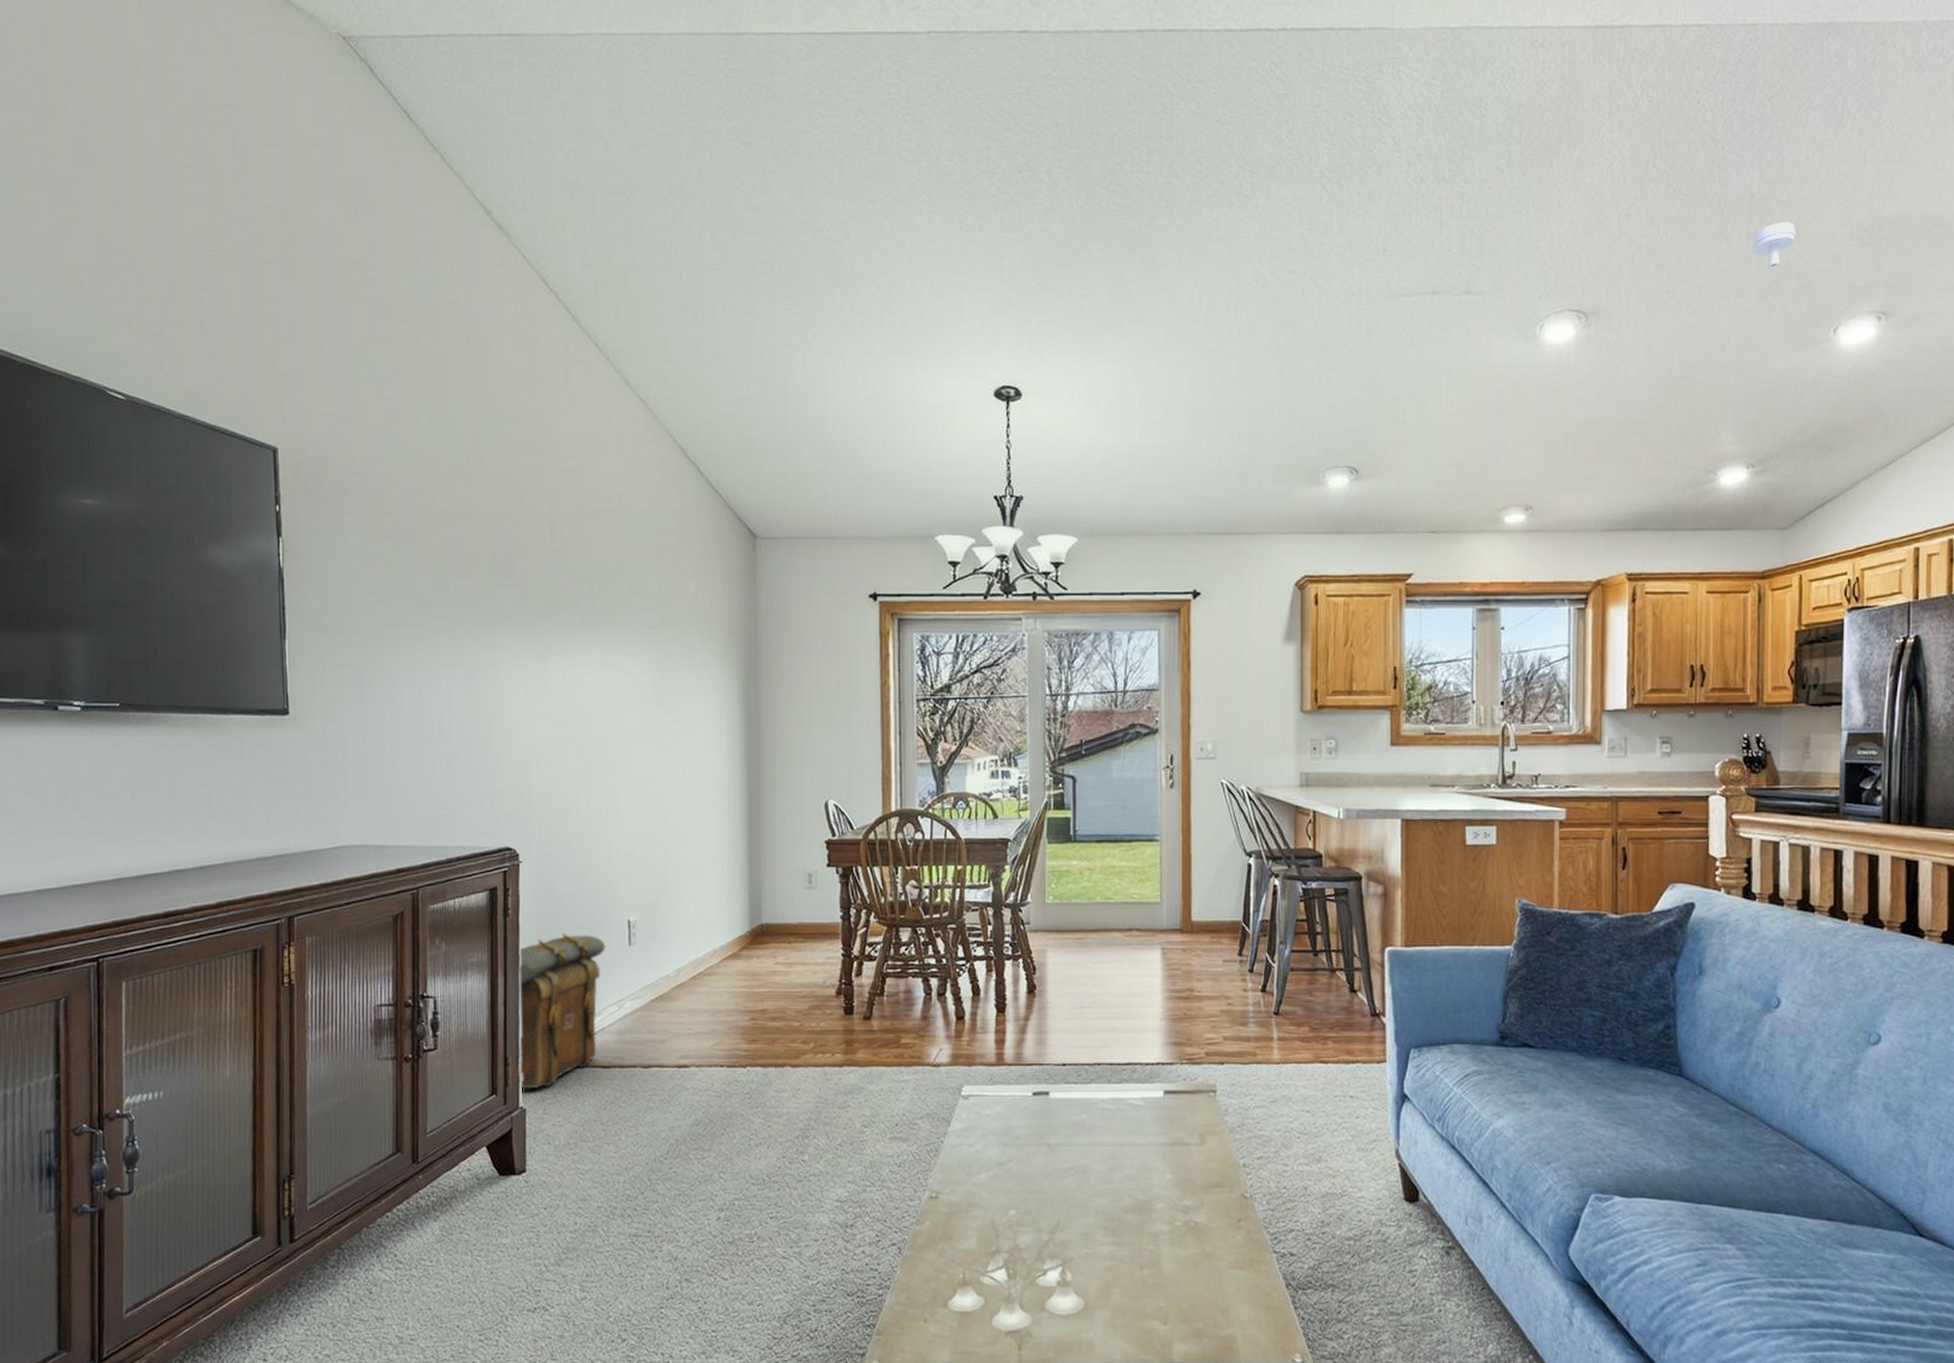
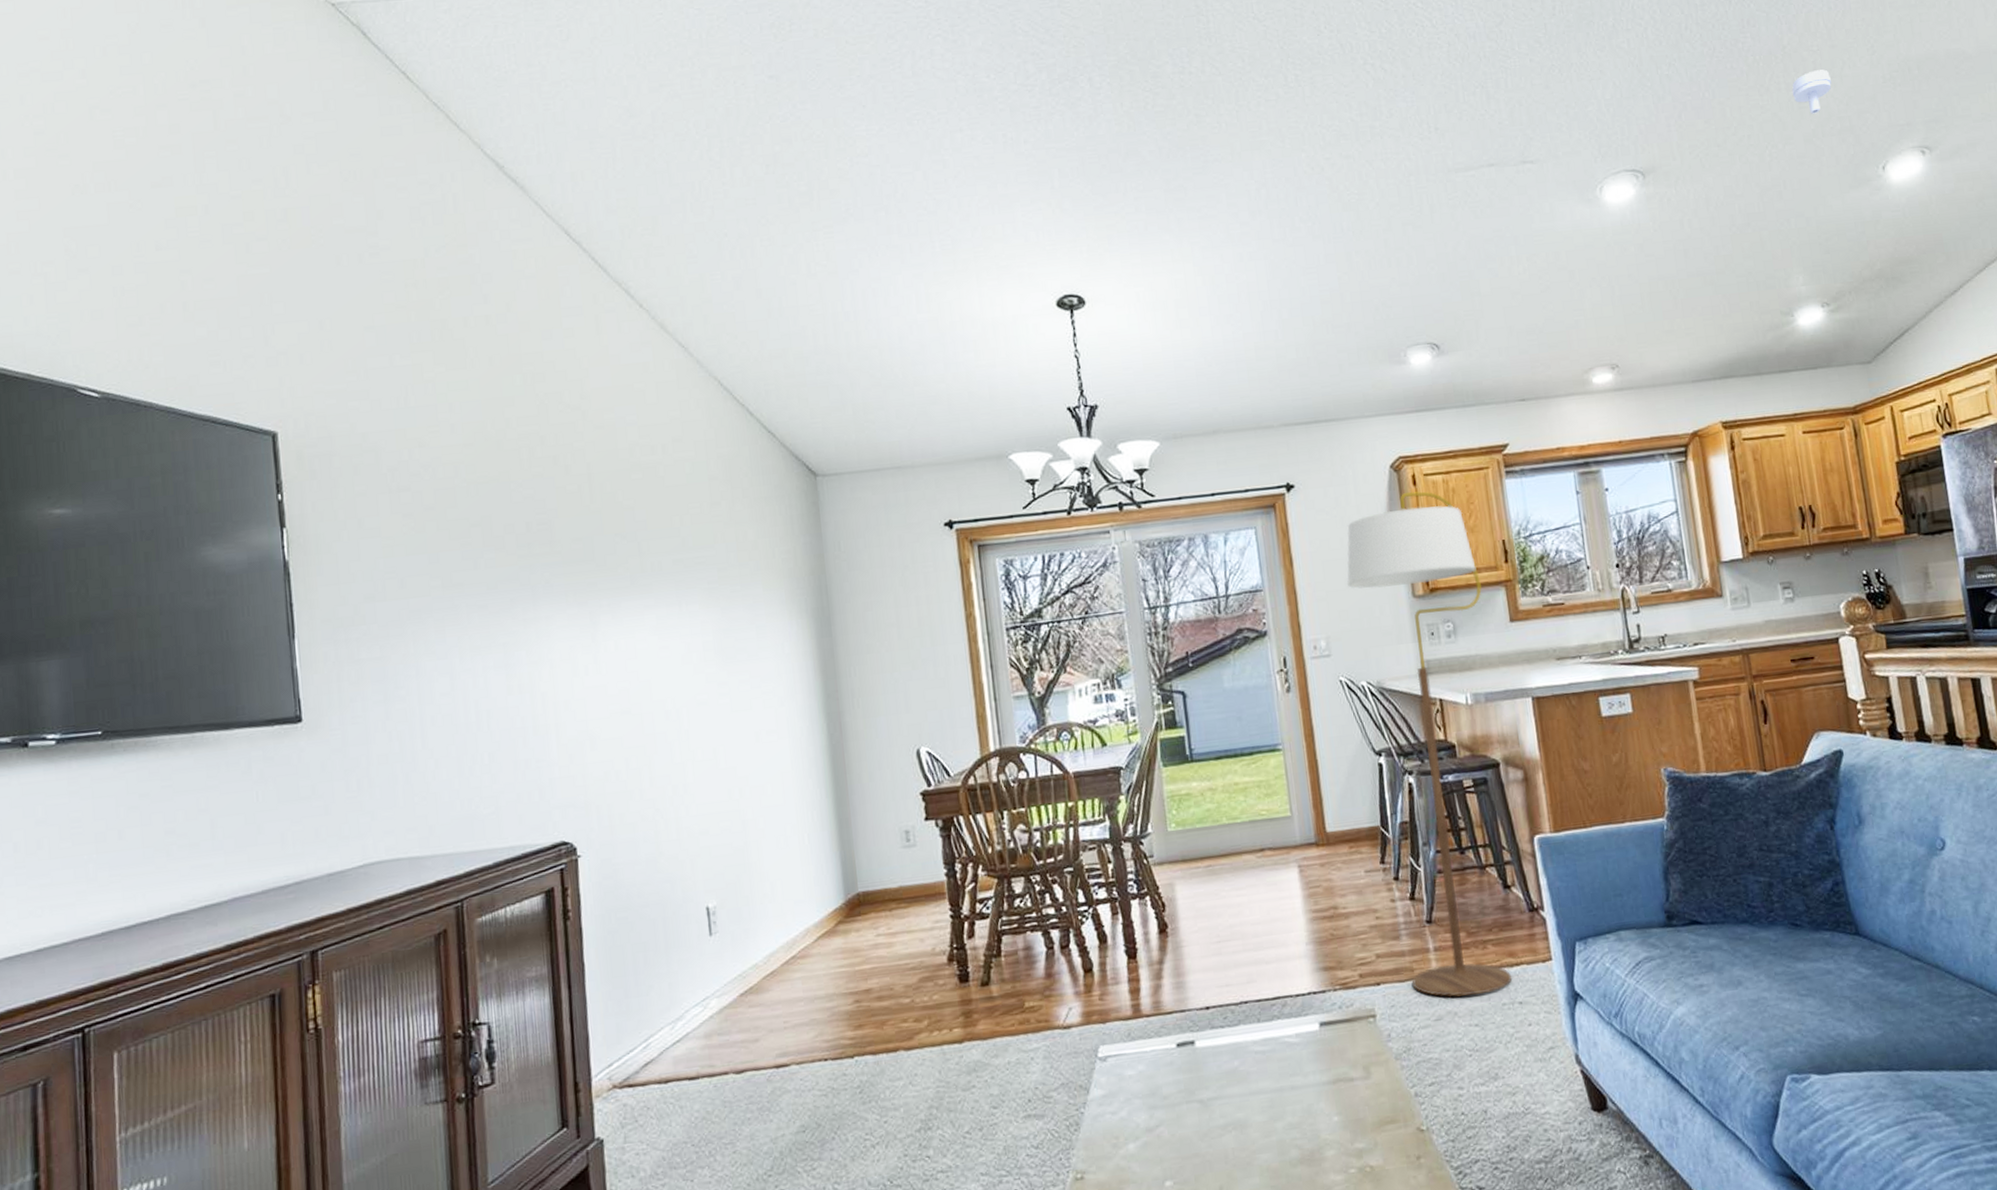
backpack: present [519,933,606,1088] -> none [584,929,684,1116]
floor lamp: none [1239,610,1367,1085] -> present [1346,491,1513,998]

